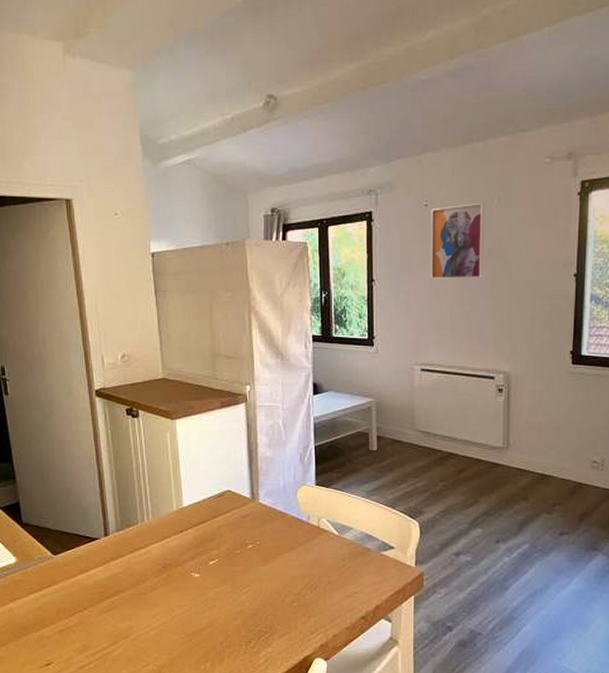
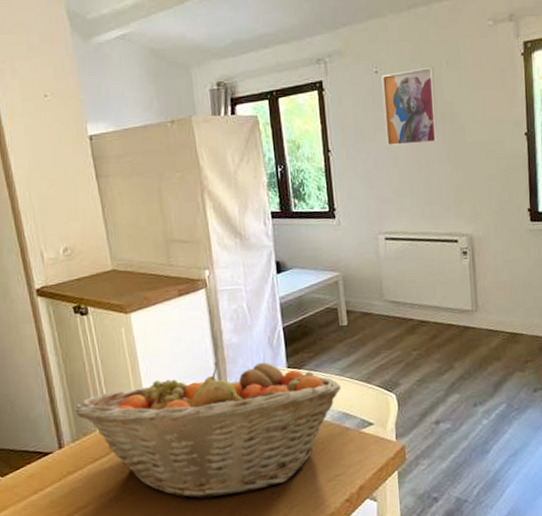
fruit basket: none [120,472,366,599] -> present [74,362,342,499]

